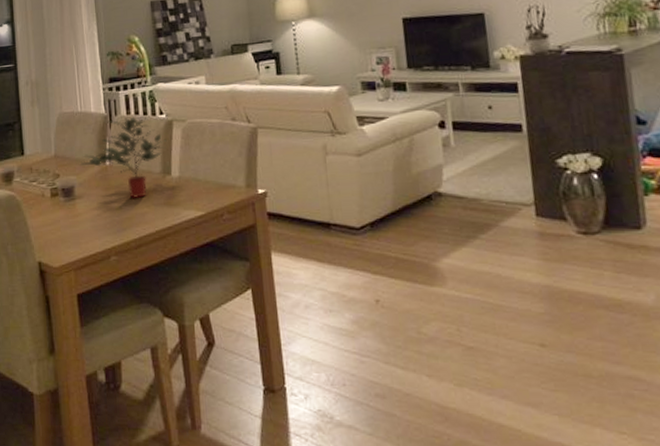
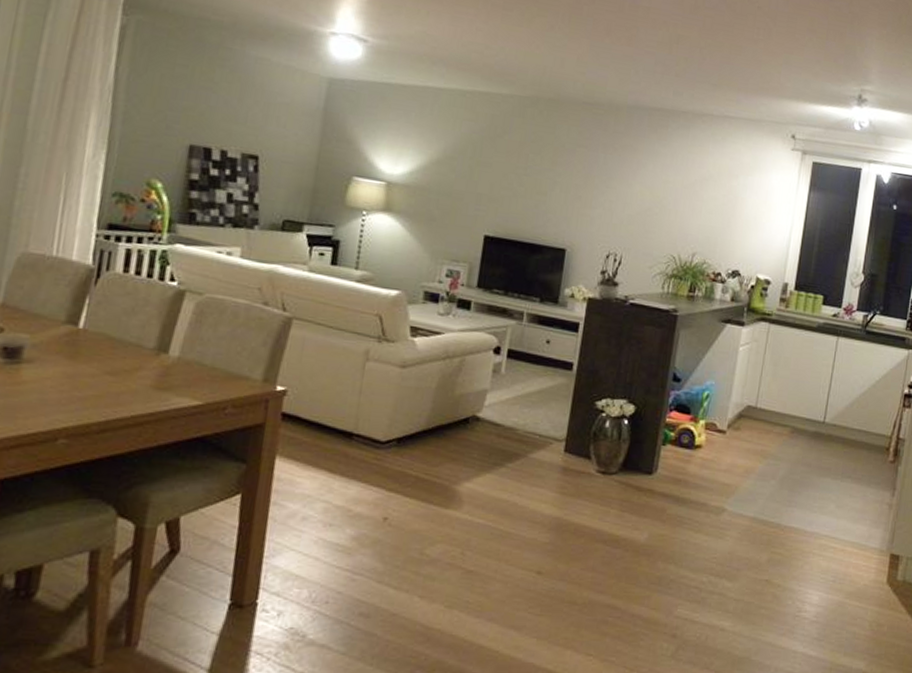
potted plant: present [79,116,167,198] -> none [38,274,172,374]

